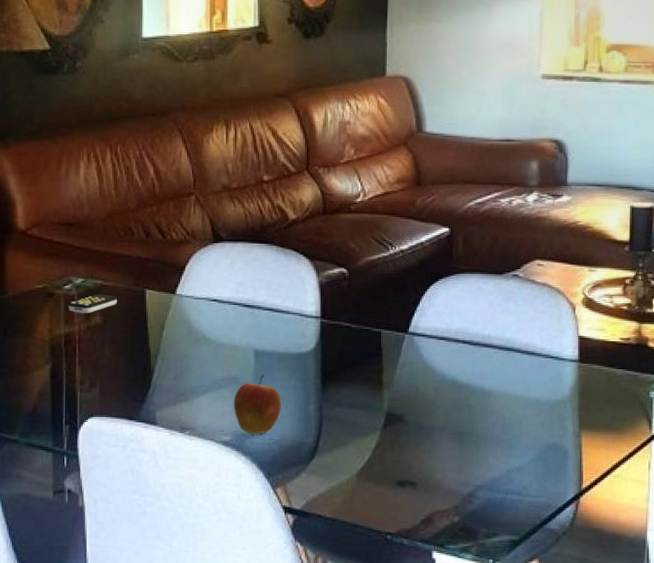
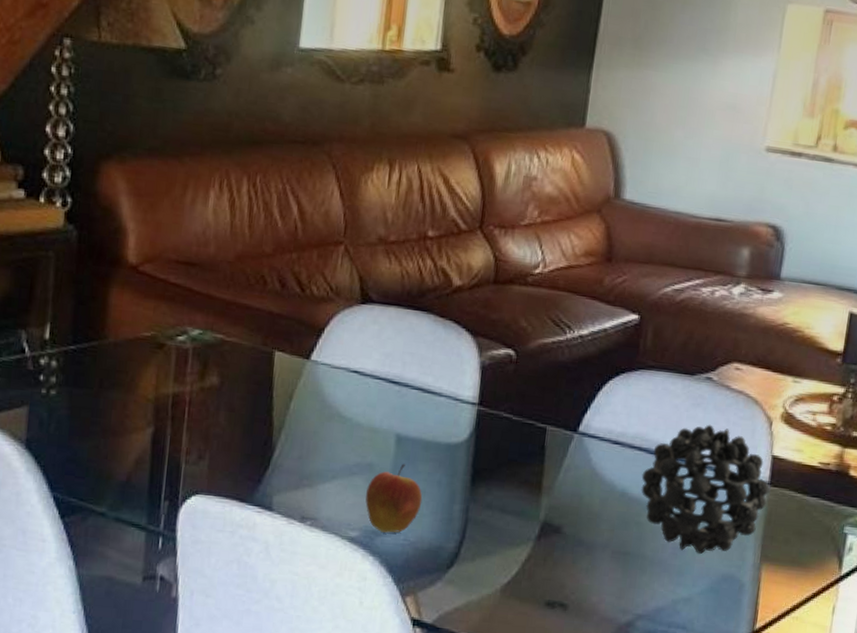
remote control: present [68,294,117,313] -> none [180,350,240,372]
decorative ball: none [467,315,580,428] -> present [641,424,770,555]

